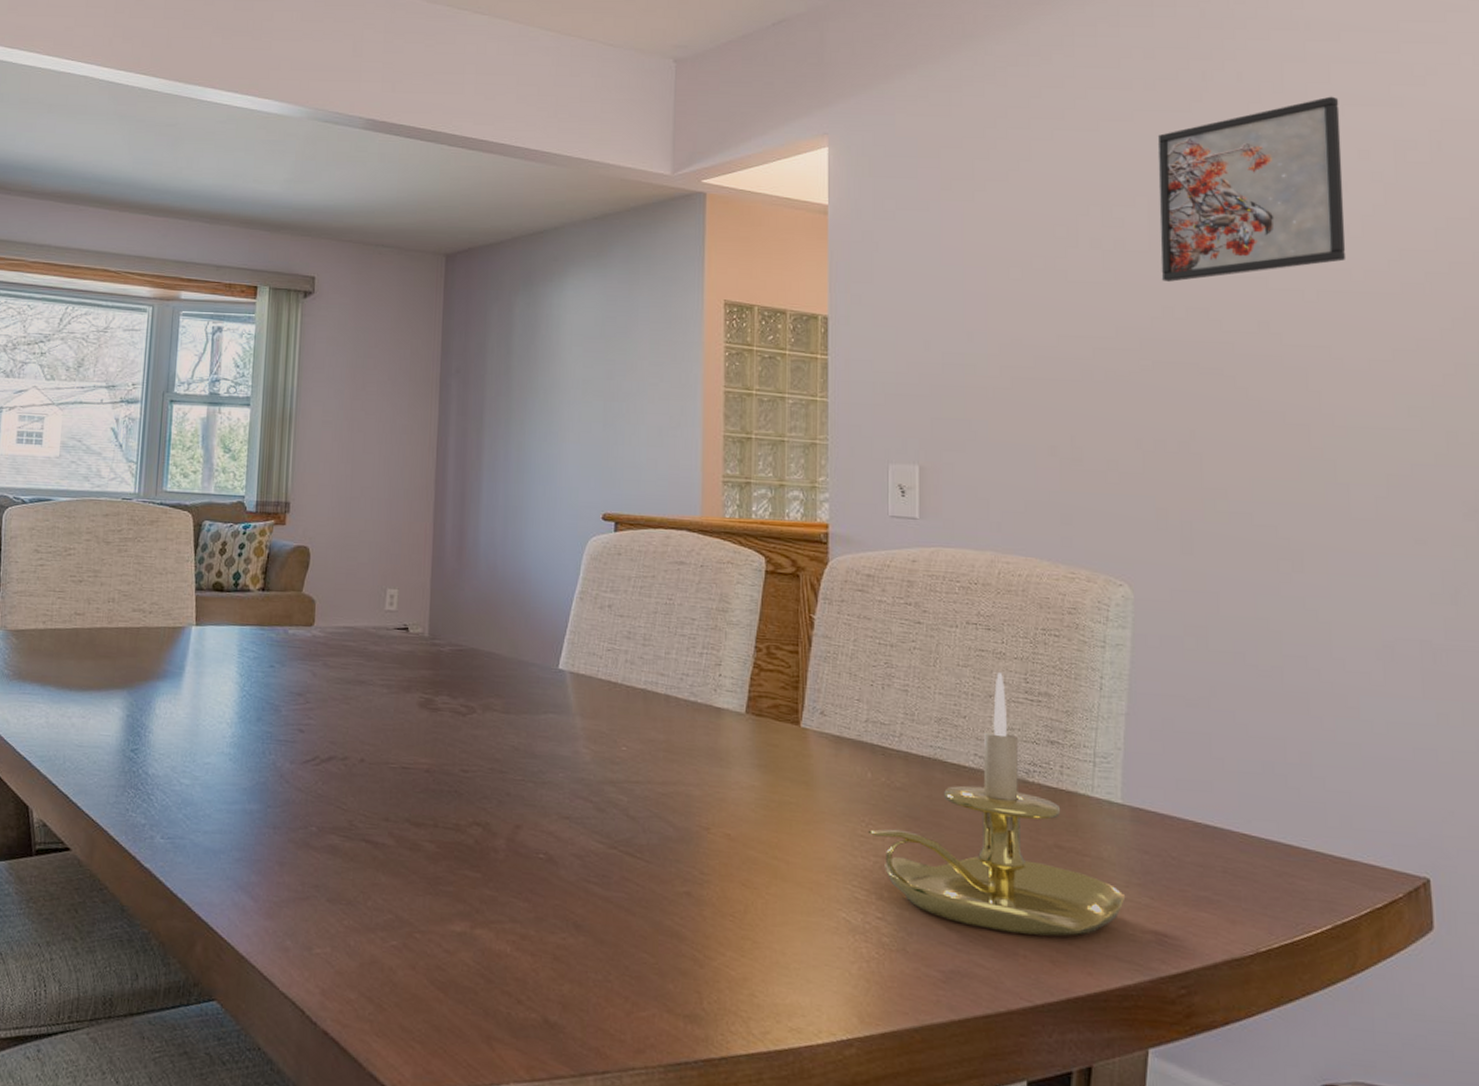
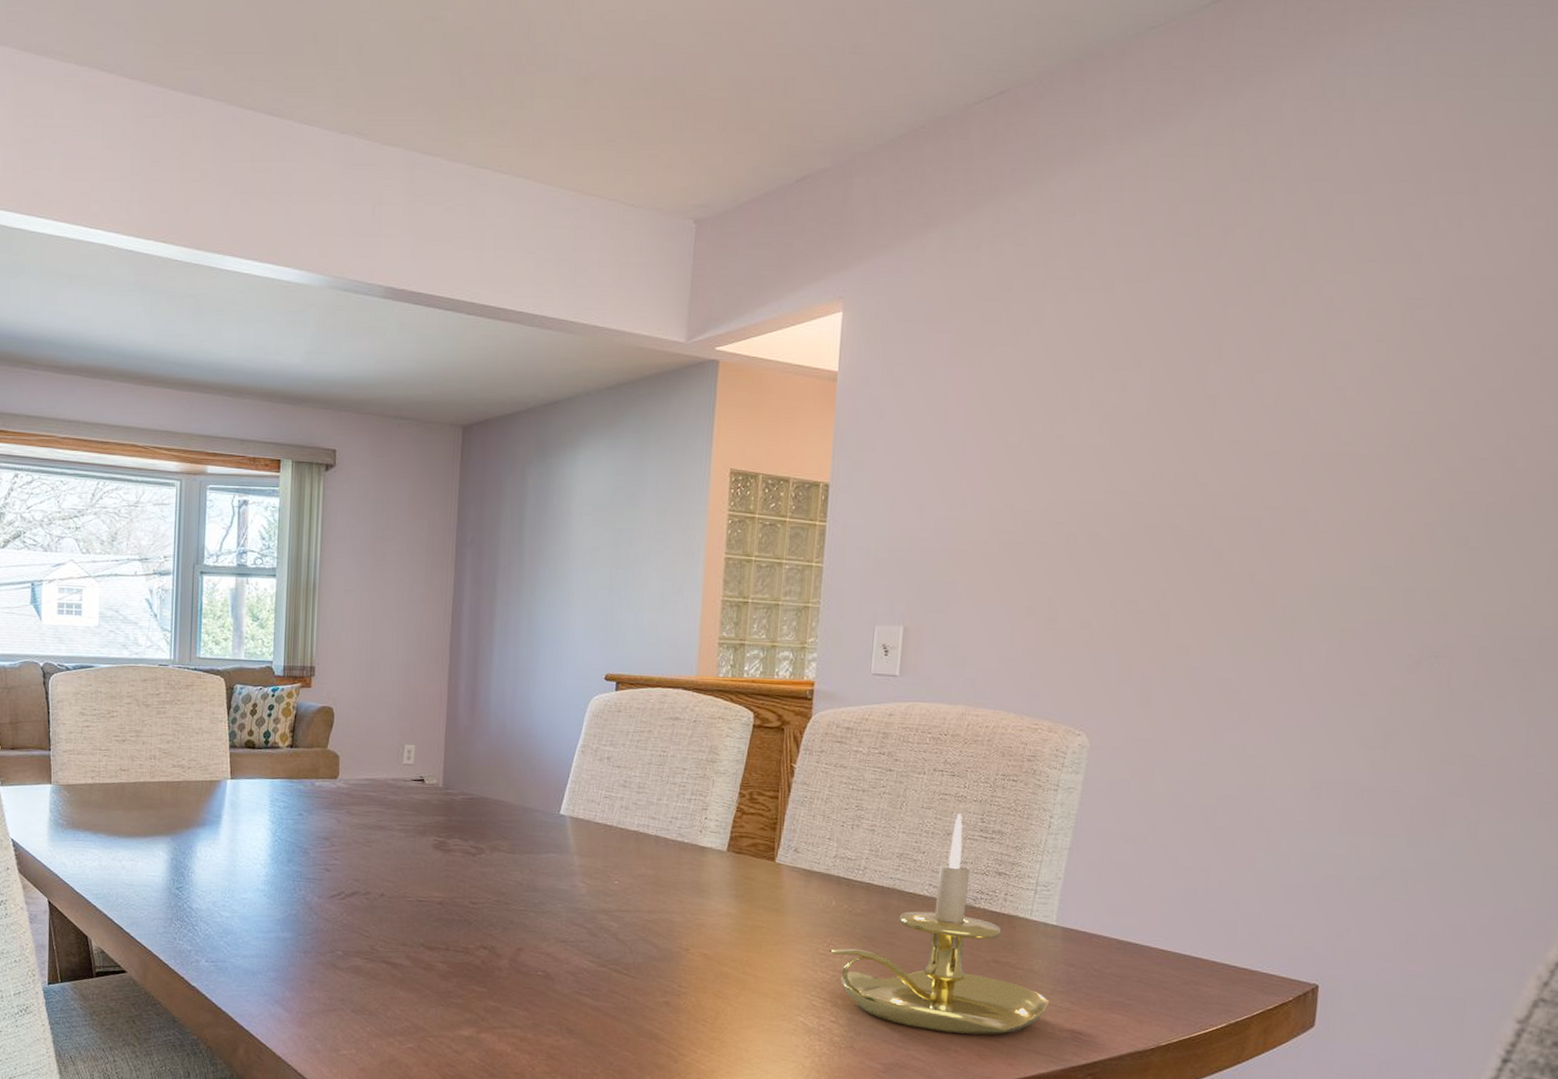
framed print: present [1157,96,1346,282] -> none [1155,252,1358,446]

